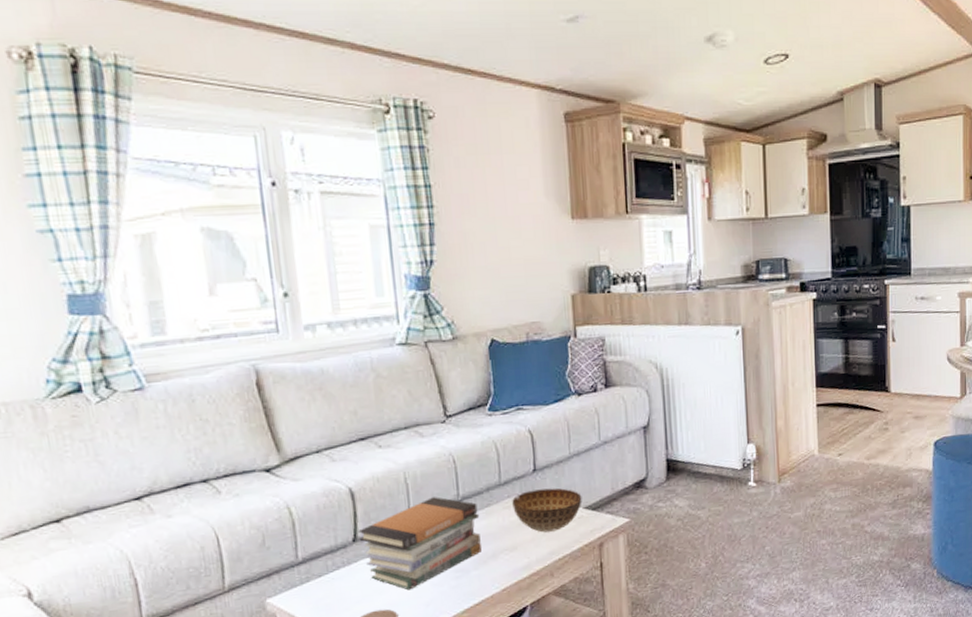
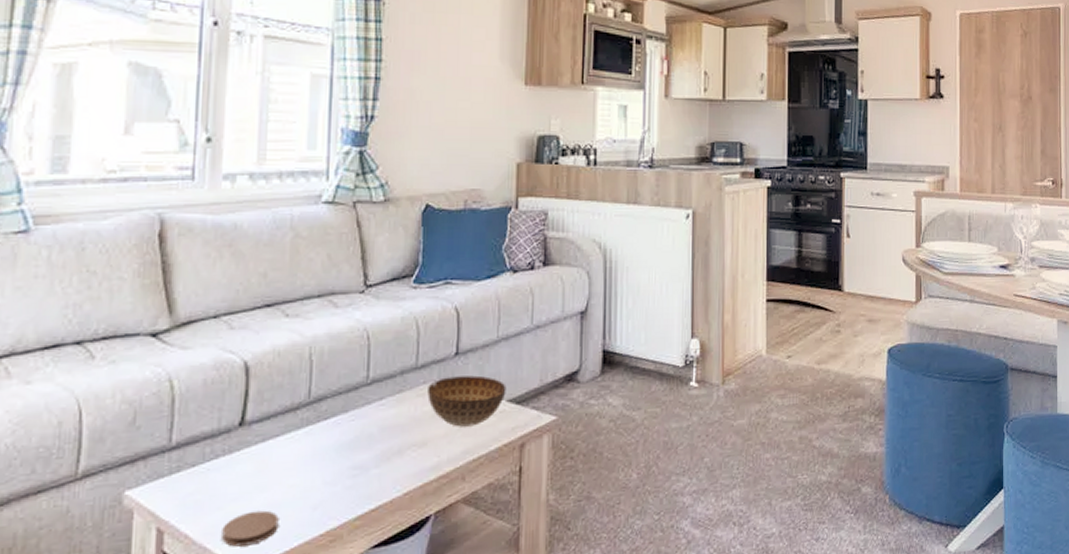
book stack: present [358,497,482,591] -> none [247,378,389,489]

